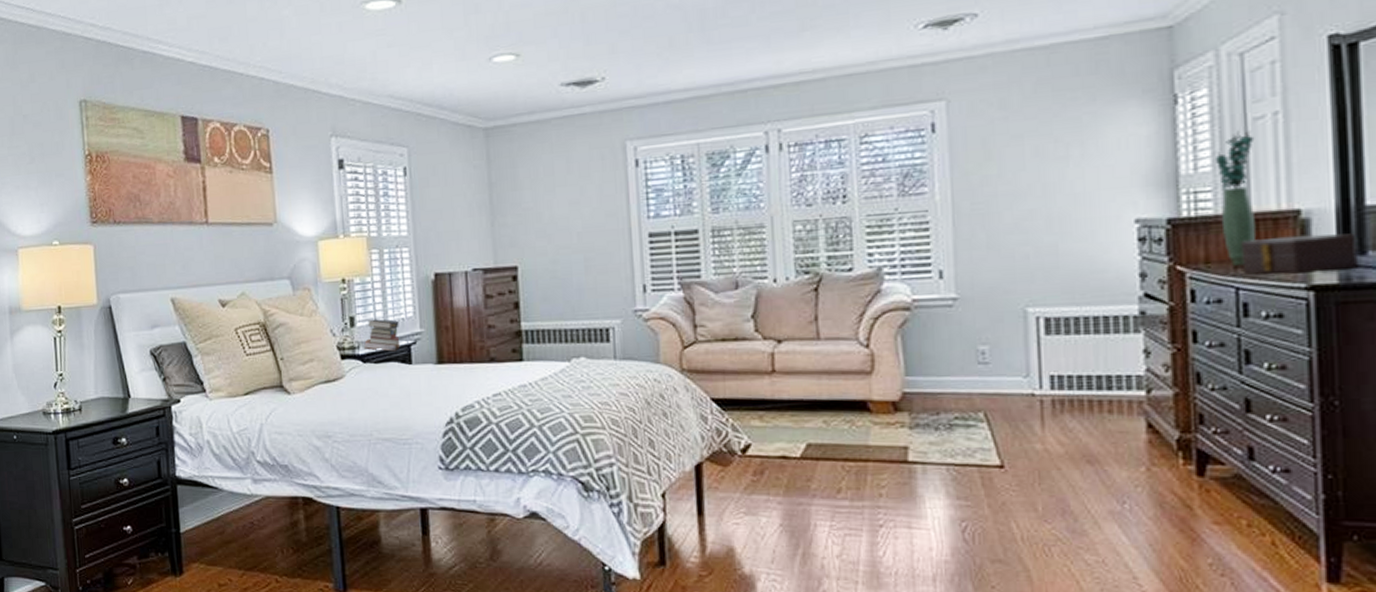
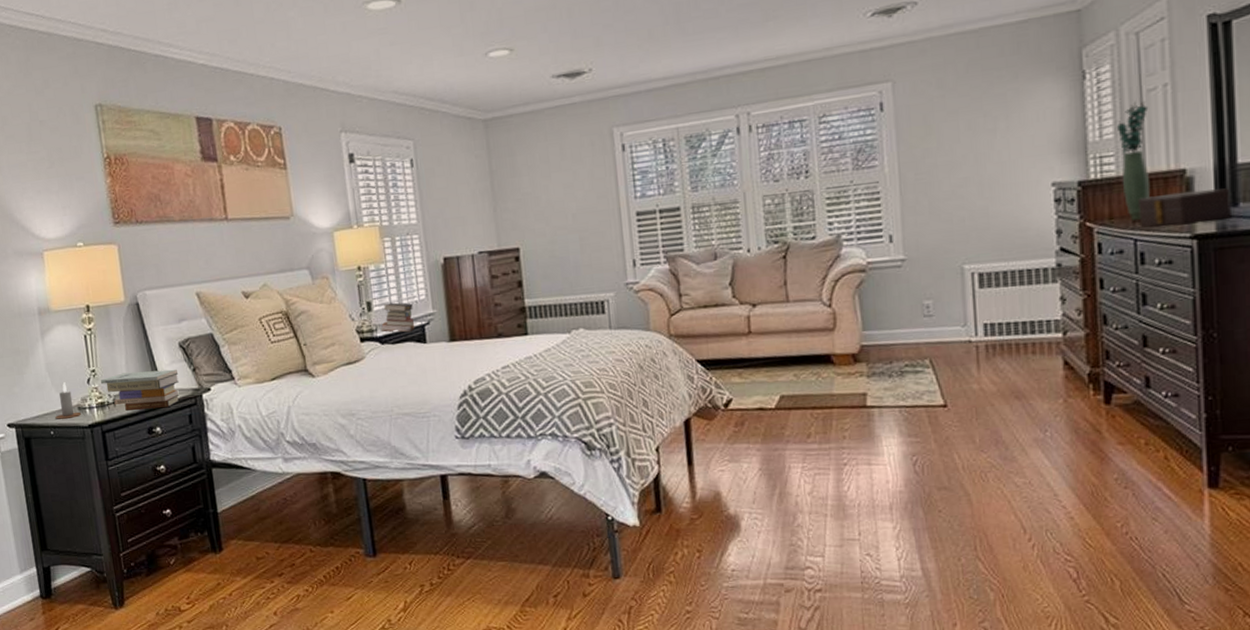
candle: none [19,385,46,424] -> present [55,382,81,419]
books: none [67,377,148,419] -> present [100,369,179,411]

